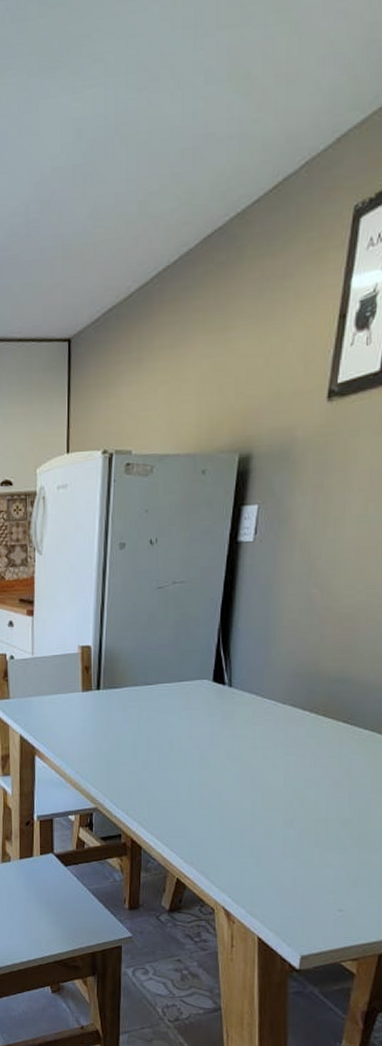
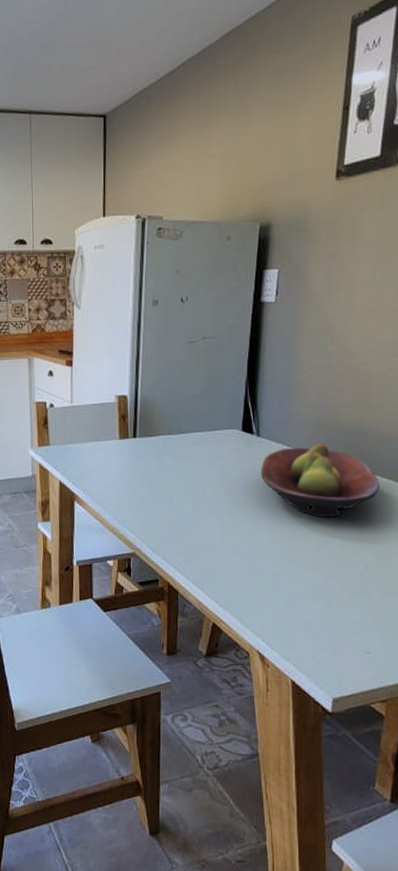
fruit bowl: none [231,694,361,773] -> present [260,443,380,518]

